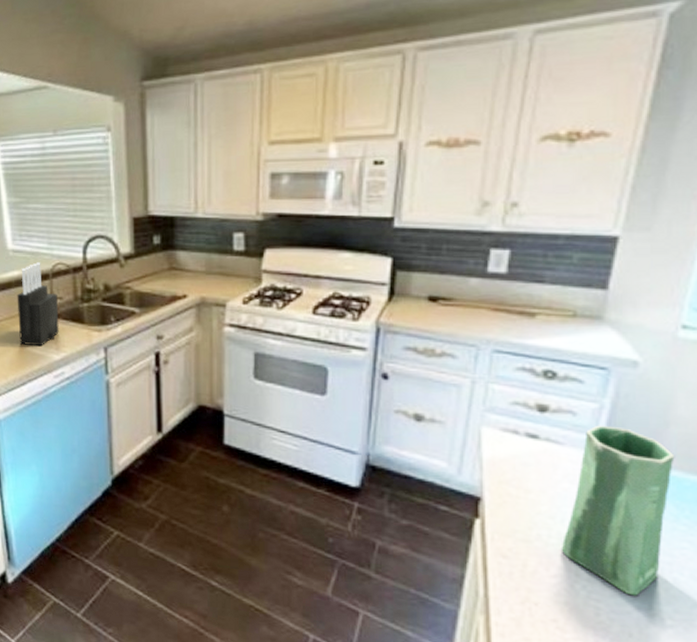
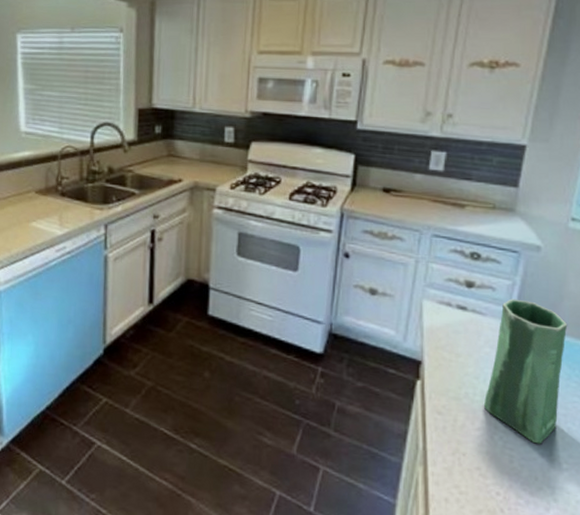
knife block: present [17,262,59,347] -> none [25,144,65,222]

